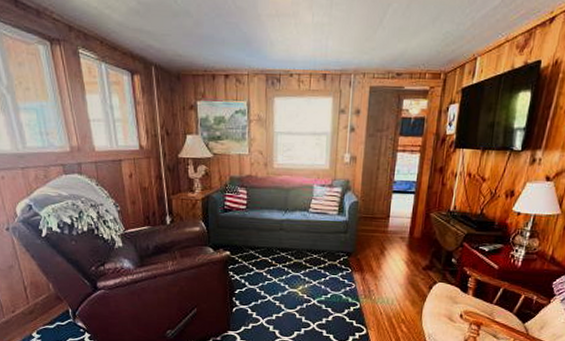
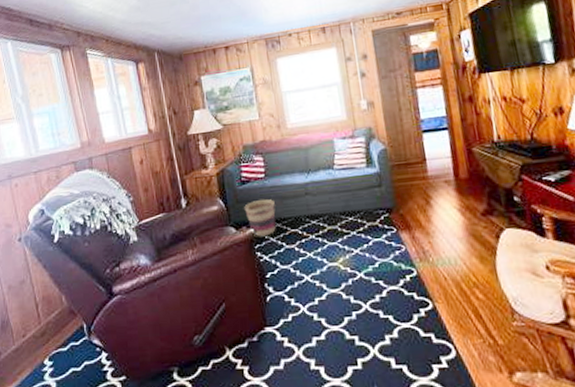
basket: none [223,227,252,260] -> present [244,199,276,237]

